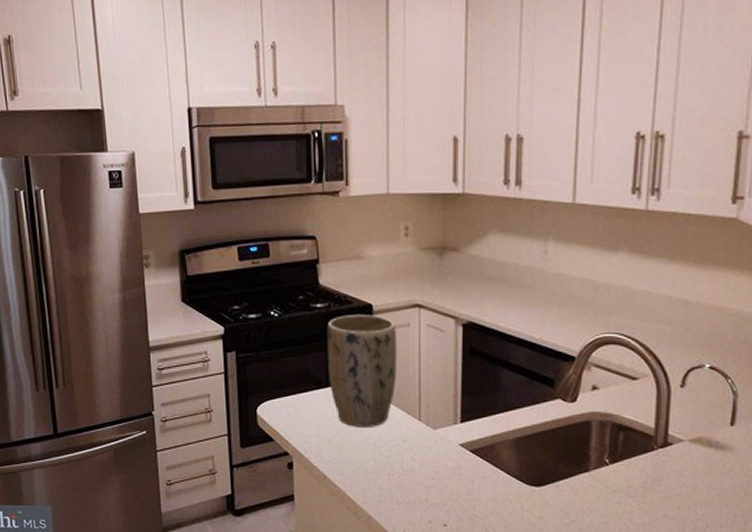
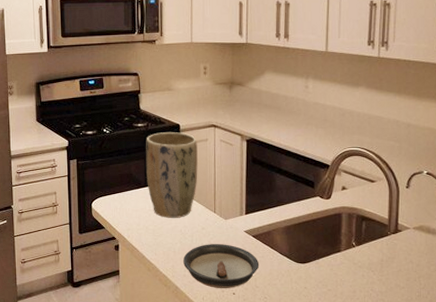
saucer: none [378,461,479,518] -> present [183,244,260,288]

